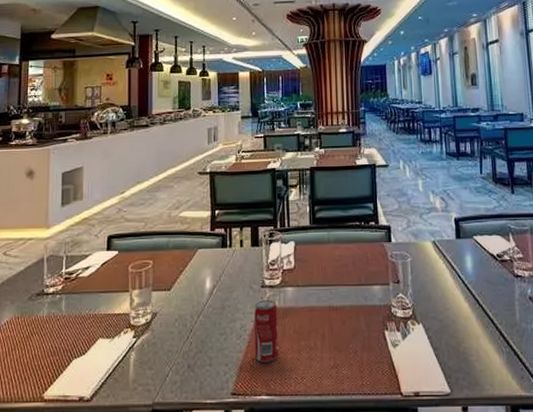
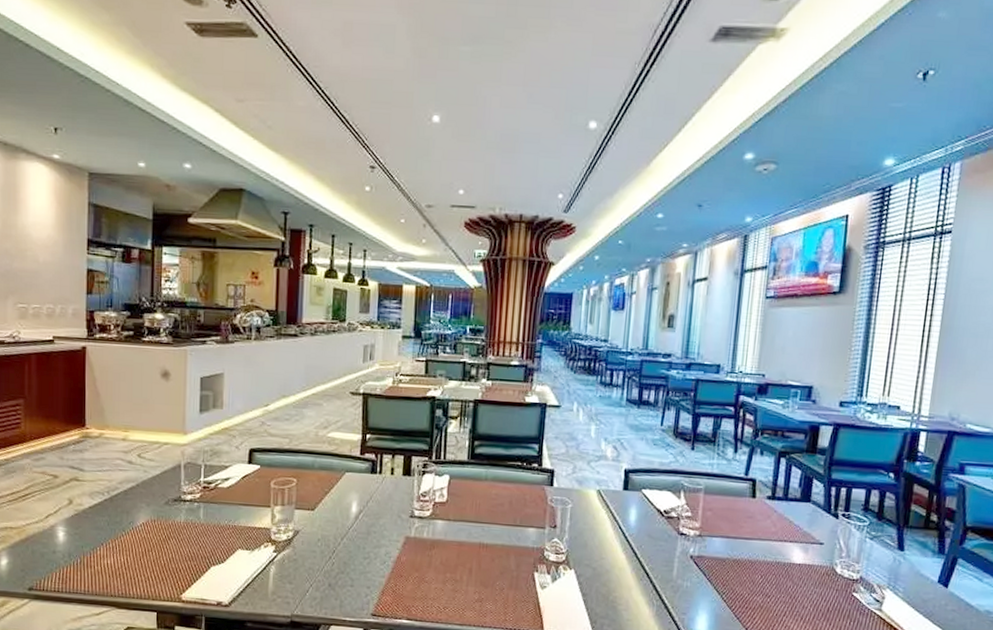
beverage can: present [253,300,278,362] -> none [398,530,425,589]

